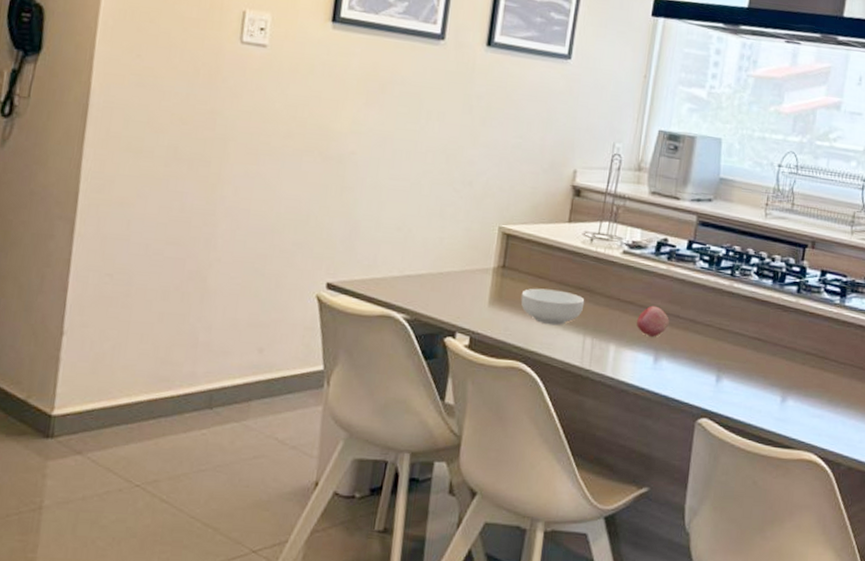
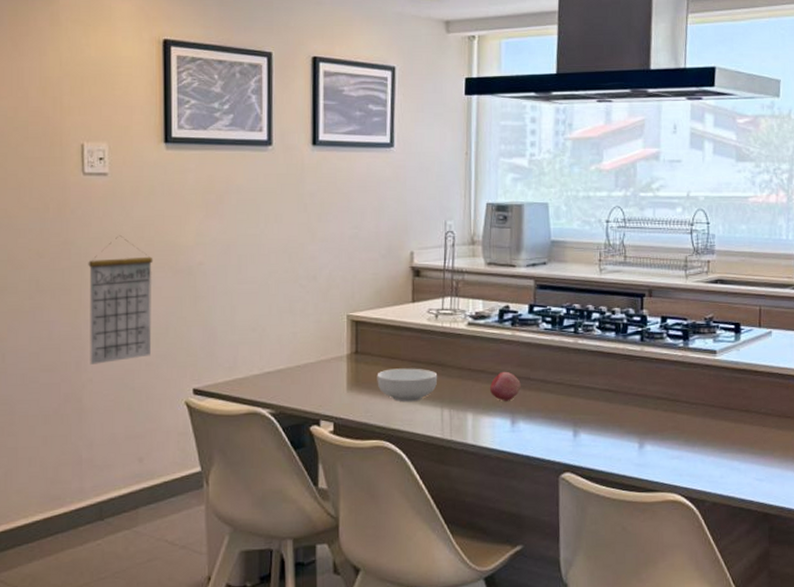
calendar: none [220,112,303,244] -> present [88,235,153,365]

